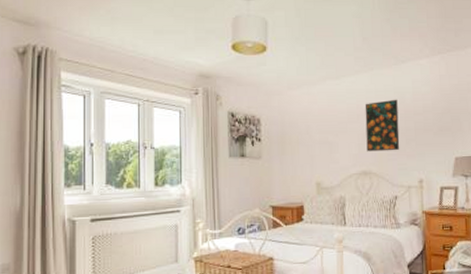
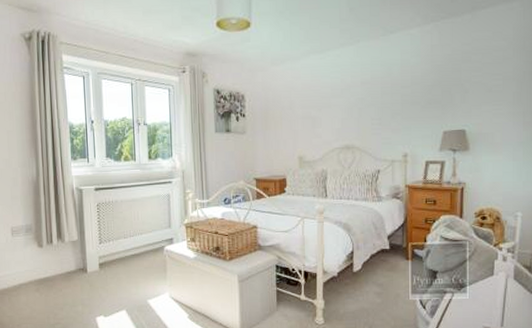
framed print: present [365,99,400,152] -> none [349,72,385,126]

